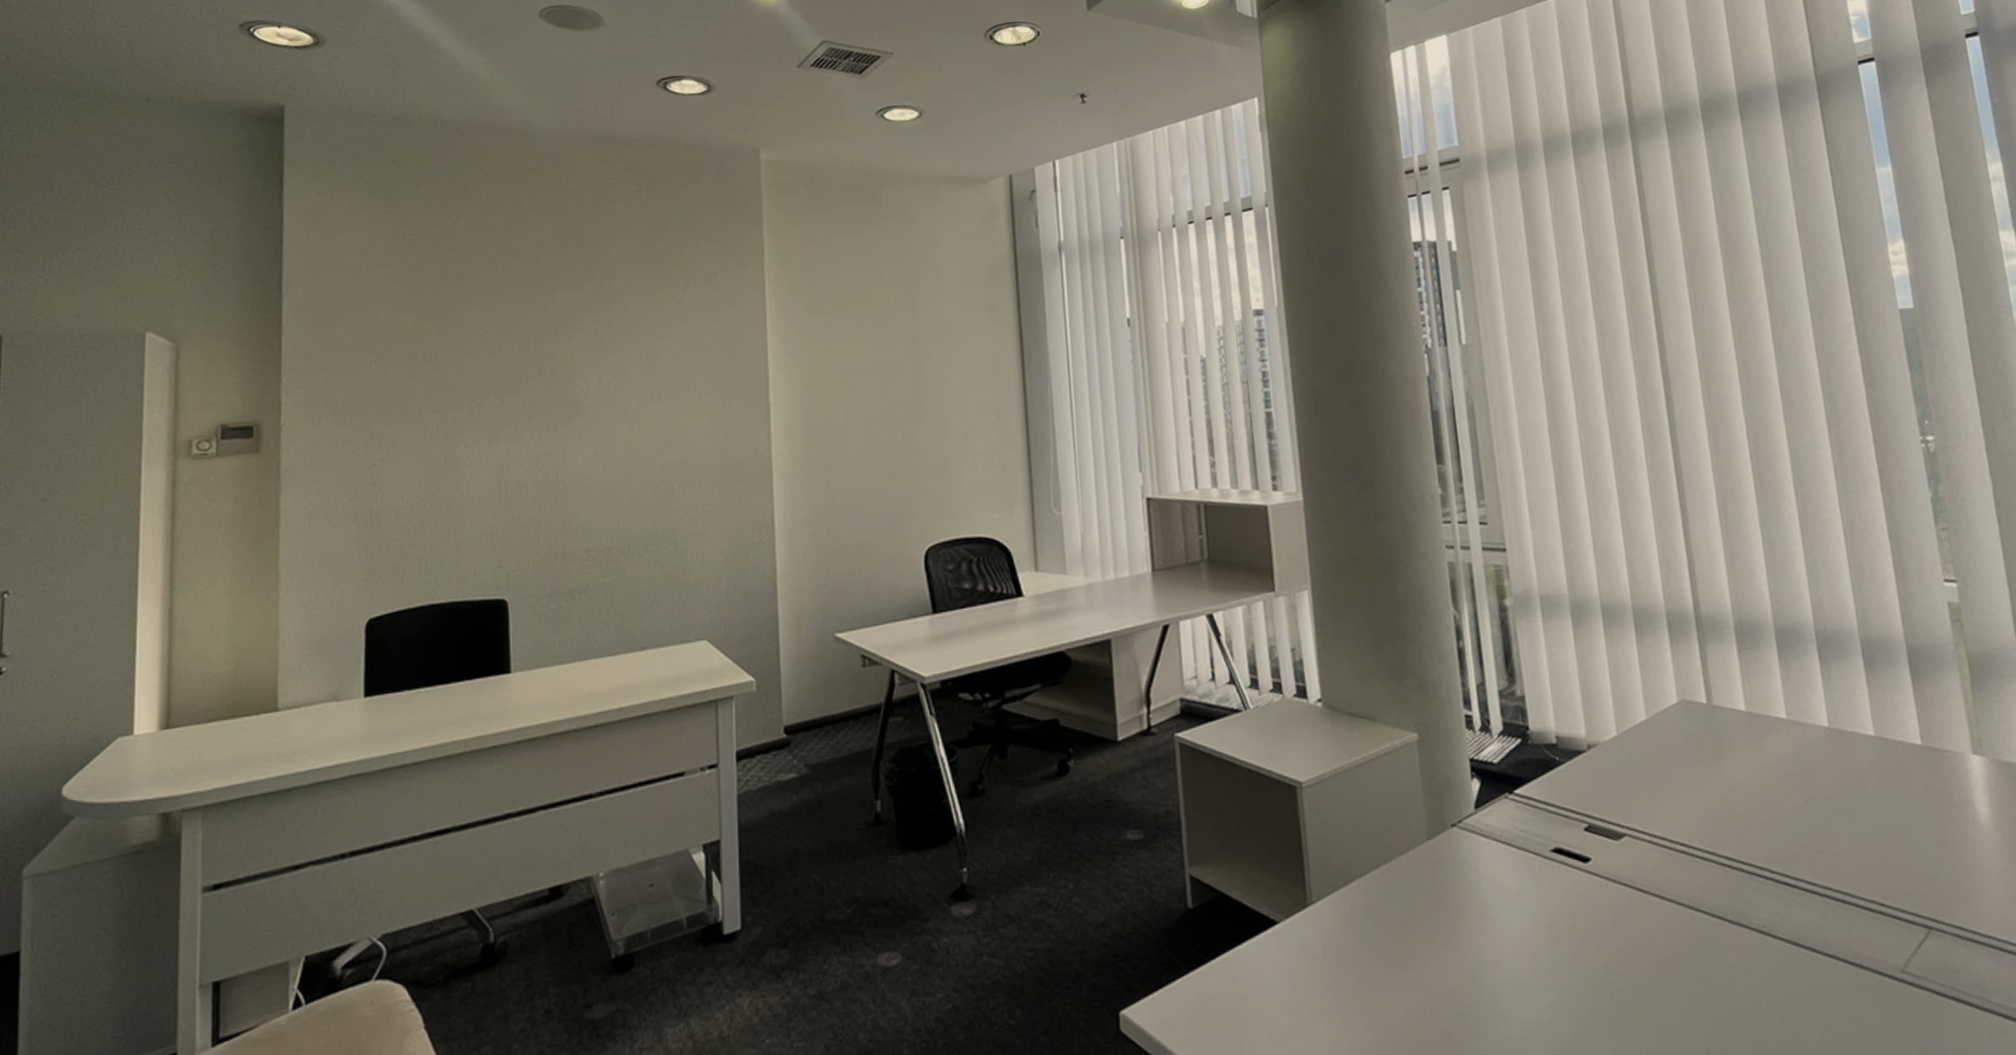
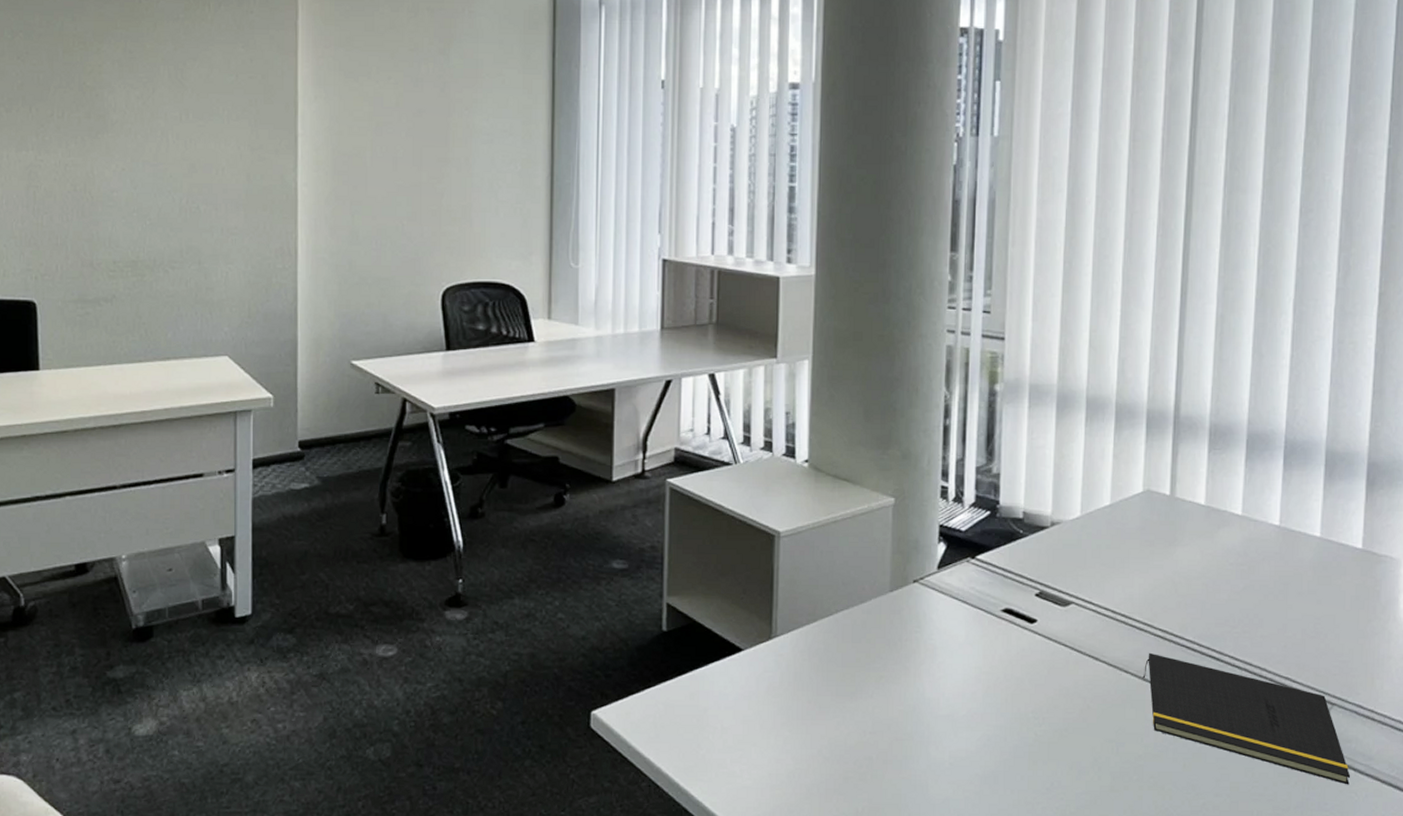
notepad: none [1716,885,1969,1024] -> present [1142,652,1350,785]

